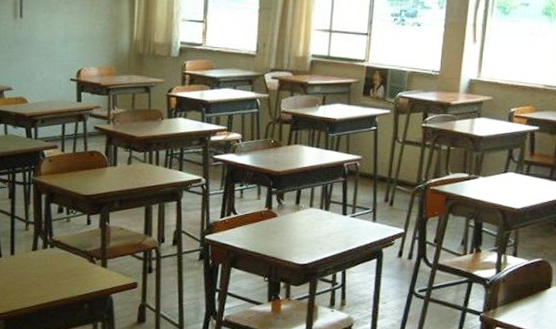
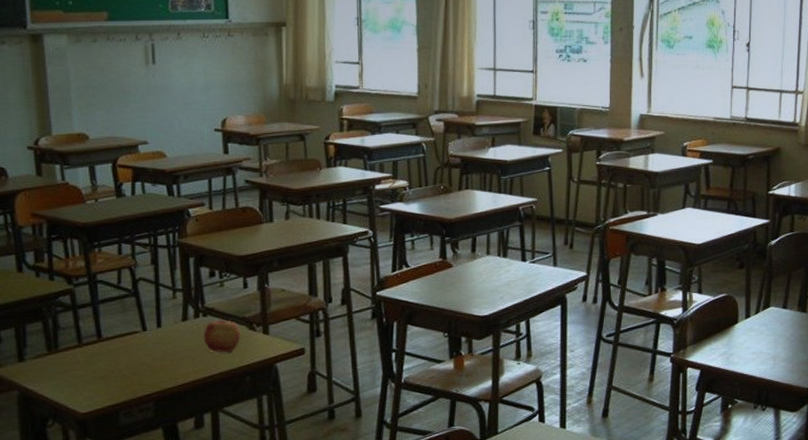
apple: none [49,248,82,282] -> present [203,316,241,353]

